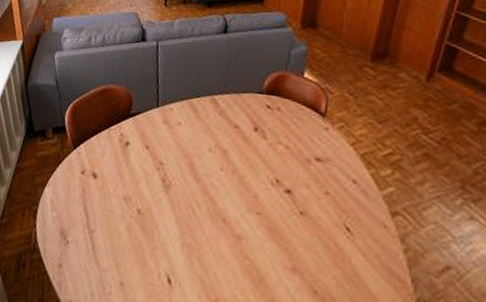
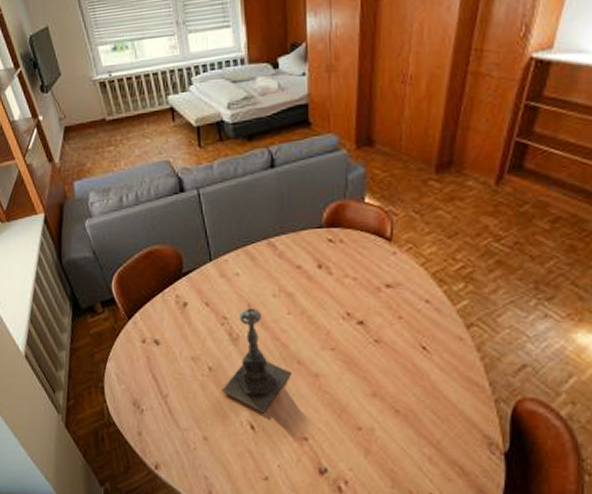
candle holder: none [146,152,215,269] -> present [222,302,291,414]

